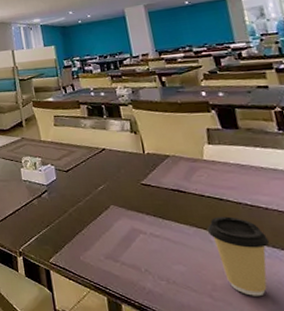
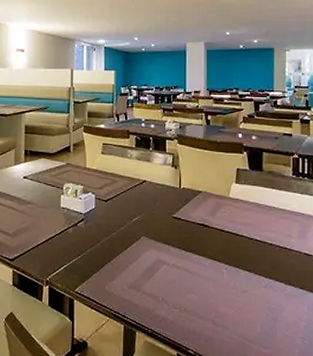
coffee cup: present [207,216,270,297] -> none [221,250,268,322]

